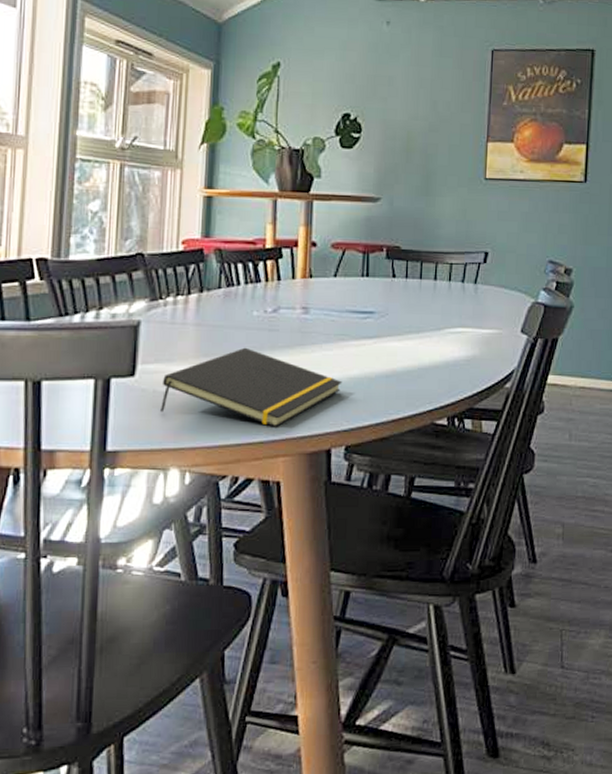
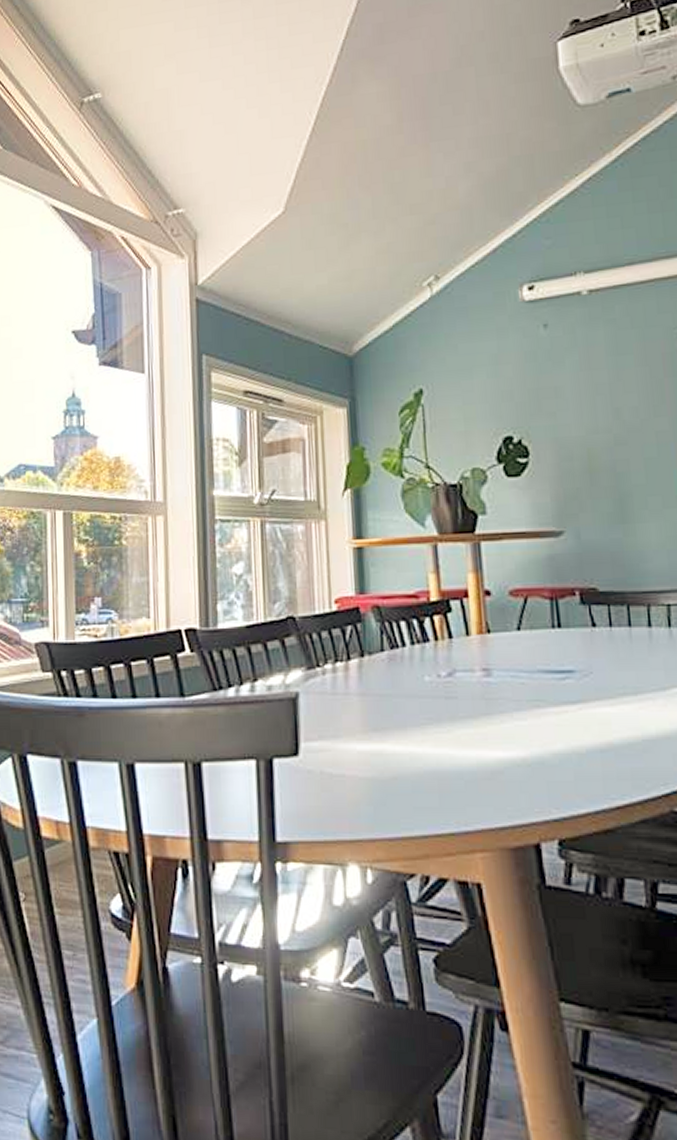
notepad: present [160,347,342,429] -> none [330,719,544,817]

